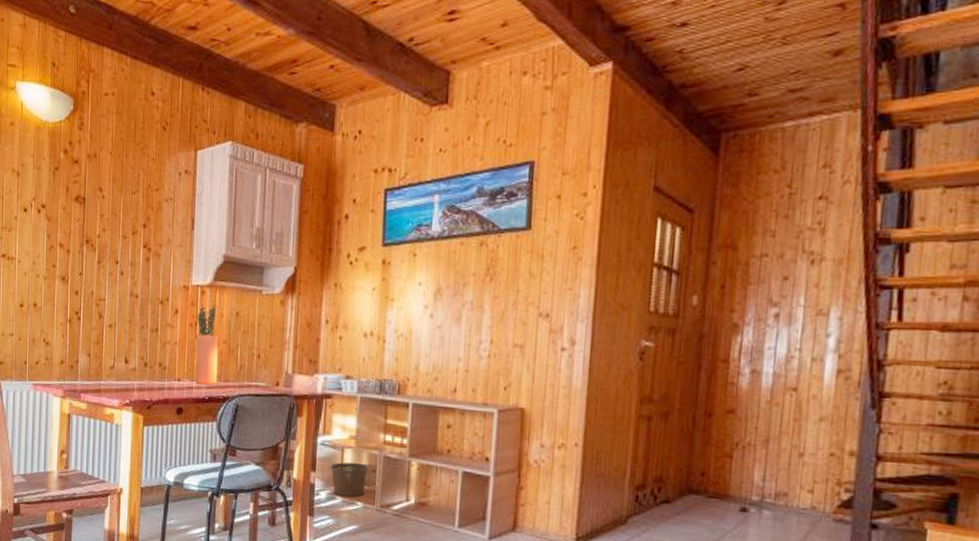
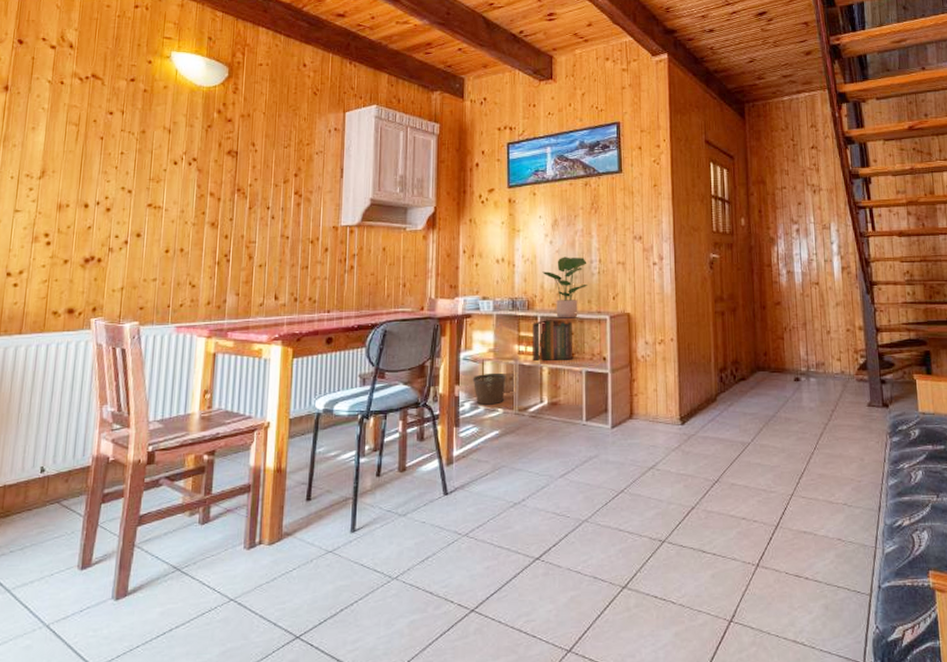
vase: present [195,301,219,386] -> none [344,239,367,314]
books: none [400,406,450,457] -> present [532,319,572,361]
potted plant: none [418,334,475,409] -> present [542,257,588,319]

